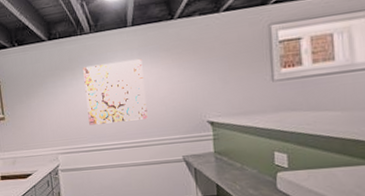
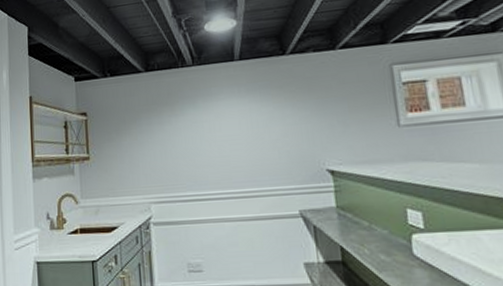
wall art: present [83,58,148,126] -> none [183,95,258,170]

